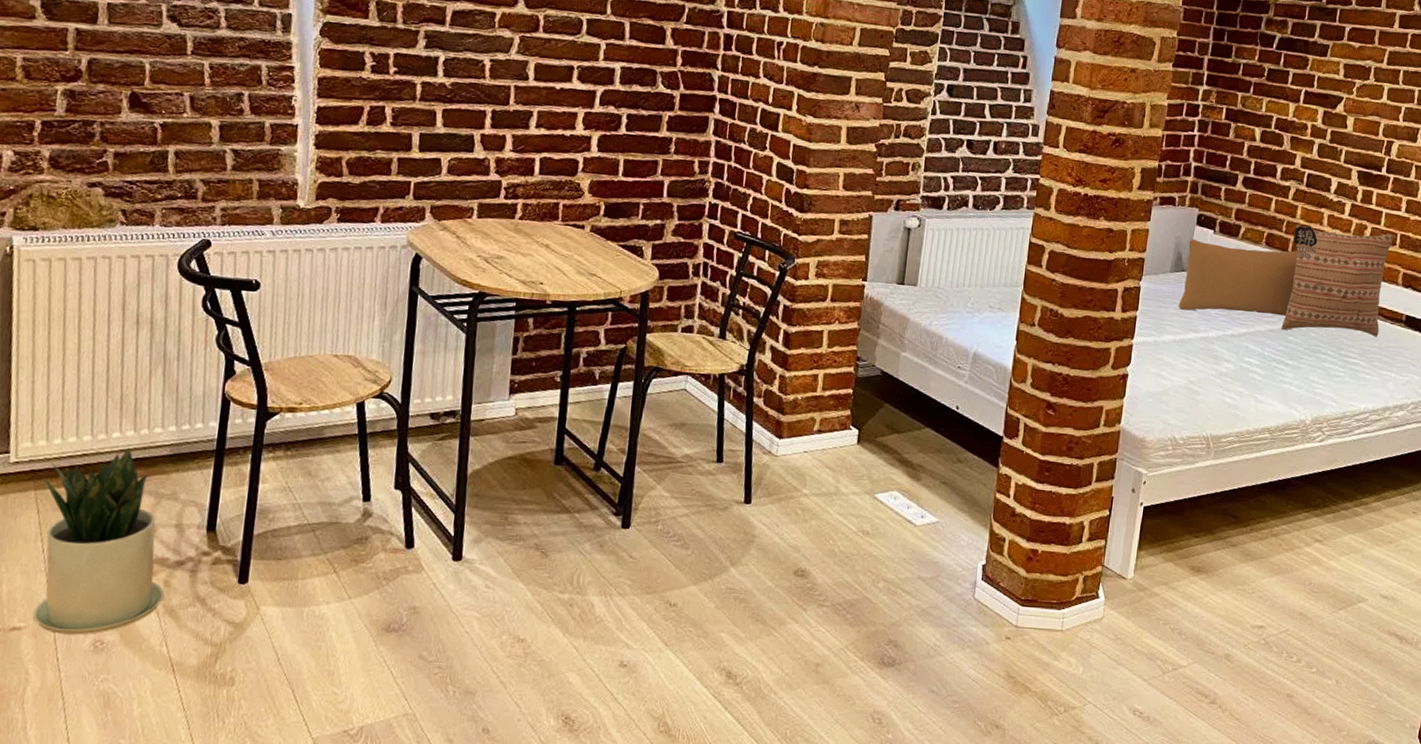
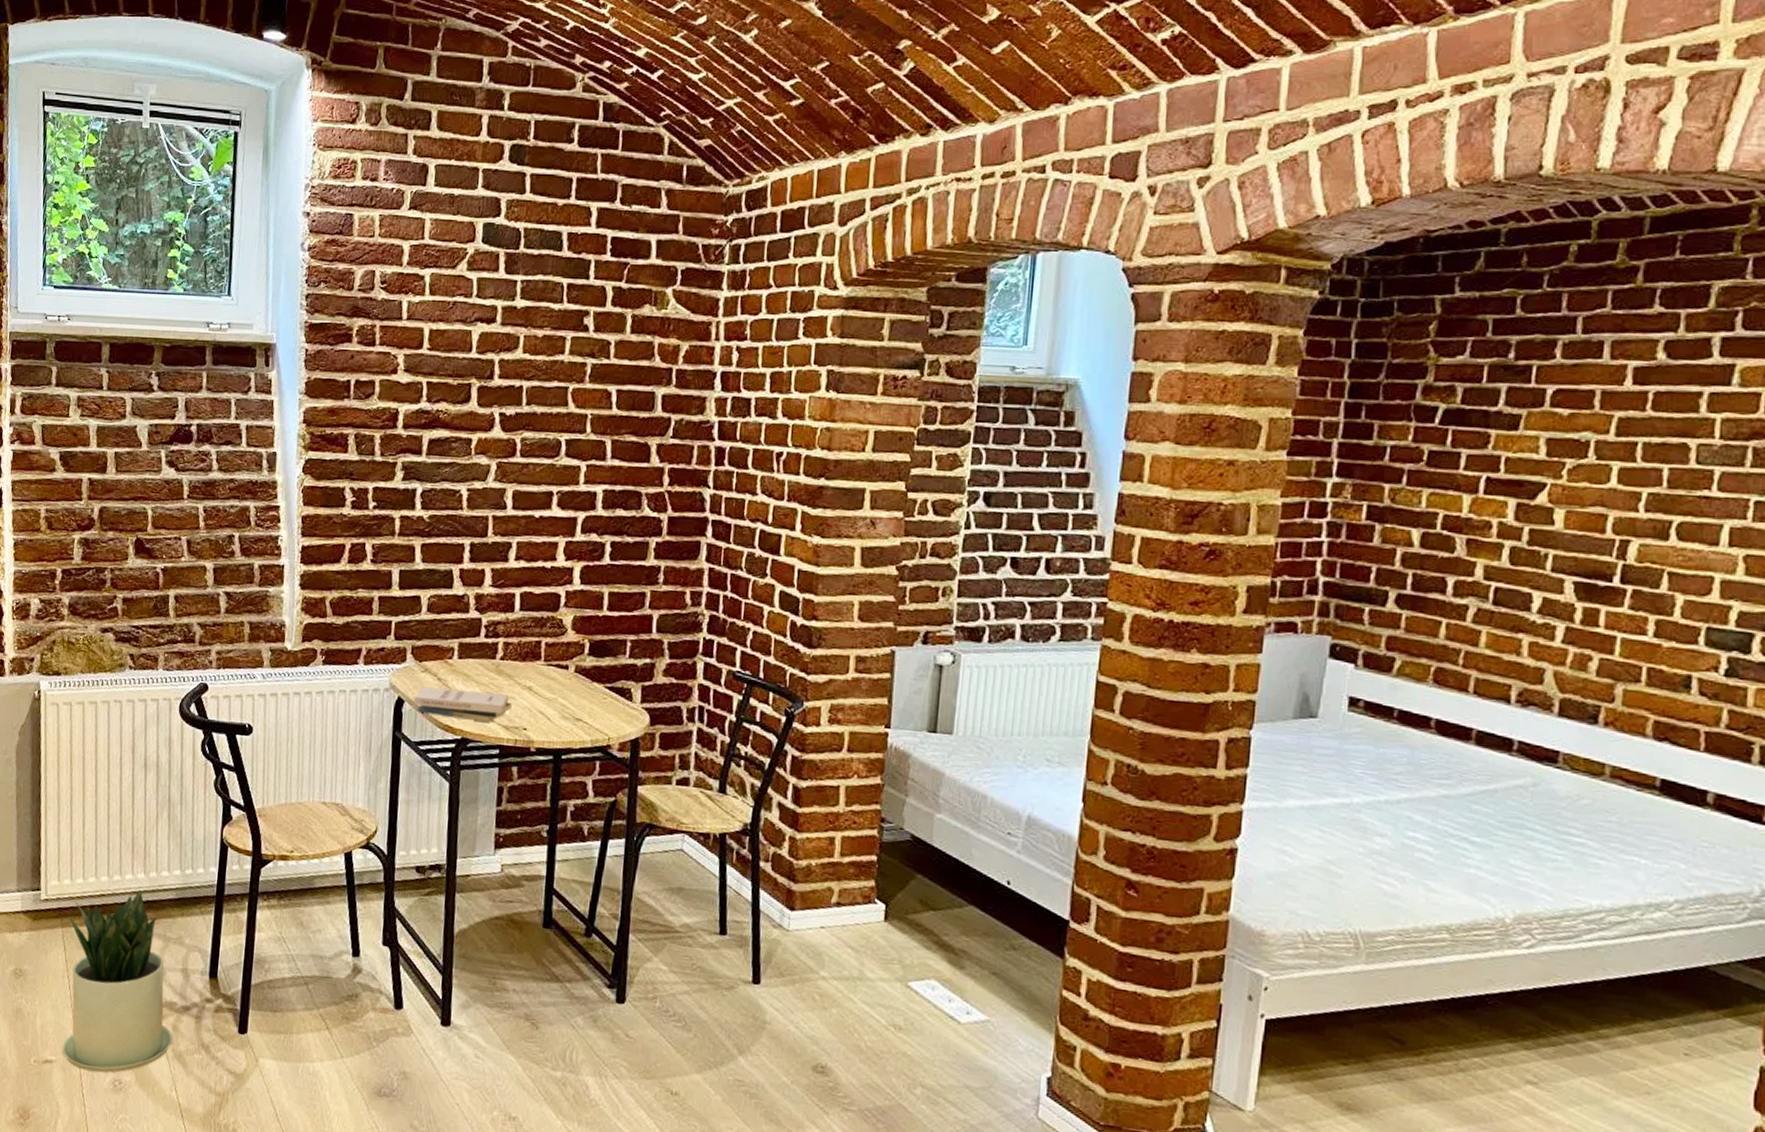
books: none [431,244,530,277] -> present [413,687,513,722]
pillow: present [1178,238,1298,316] -> none [1306,675,1484,778]
cushion: present [1281,224,1394,337] -> none [1461,655,1637,809]

